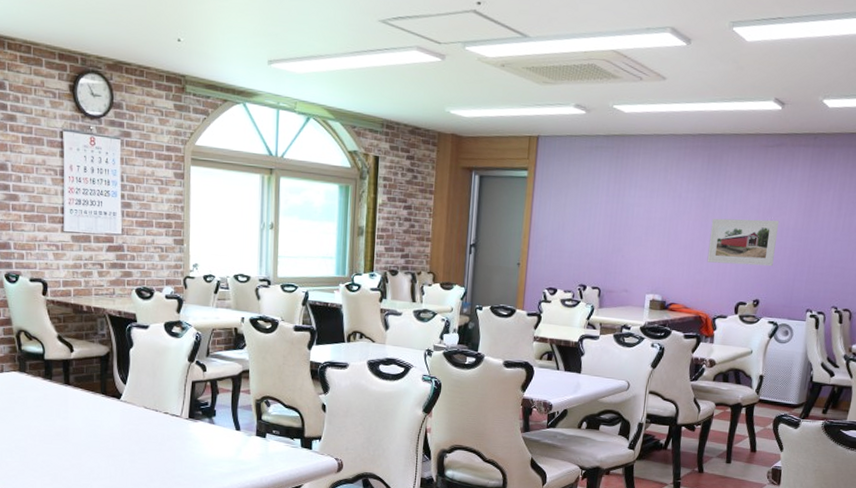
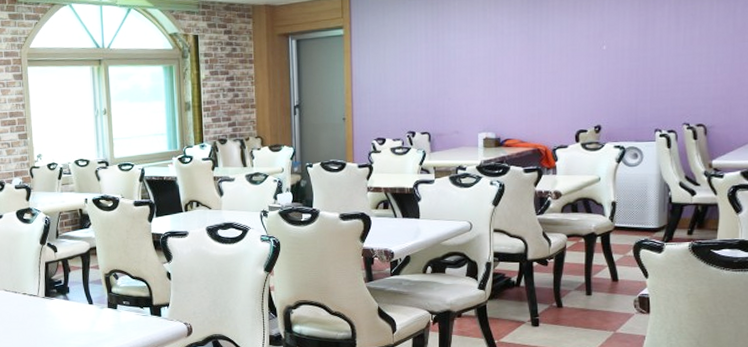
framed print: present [707,218,780,267] -> none [539,44,613,94]

